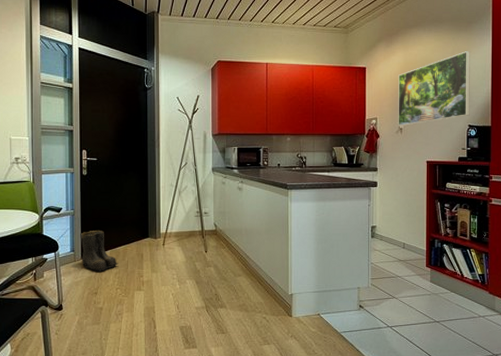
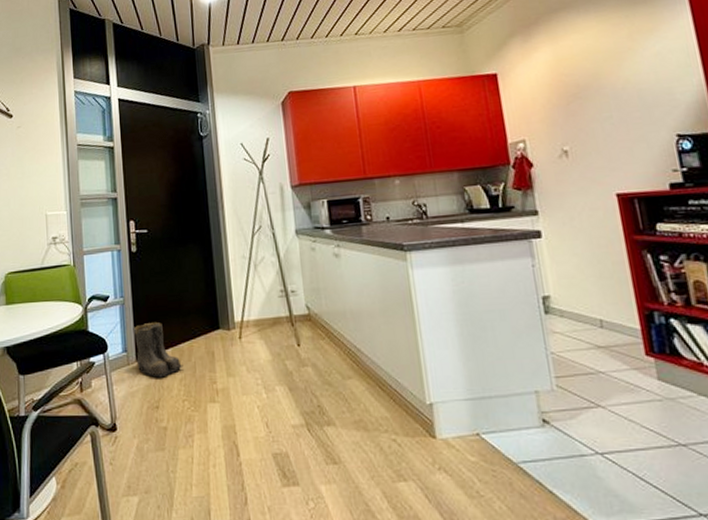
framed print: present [398,51,470,127] -> none [548,30,676,149]

